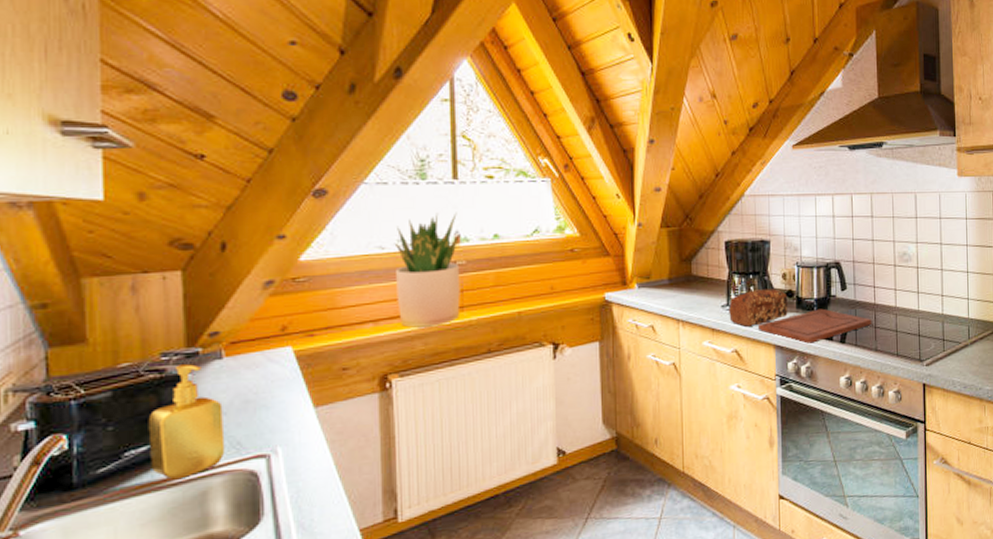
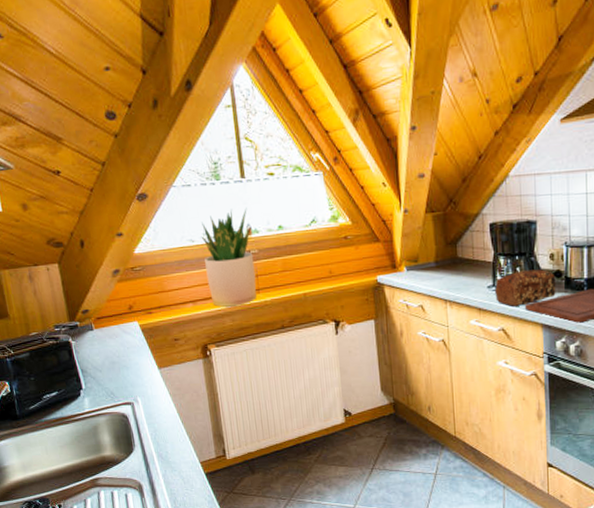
soap dispenser: present [148,364,225,480] -> none [53,334,105,417]

